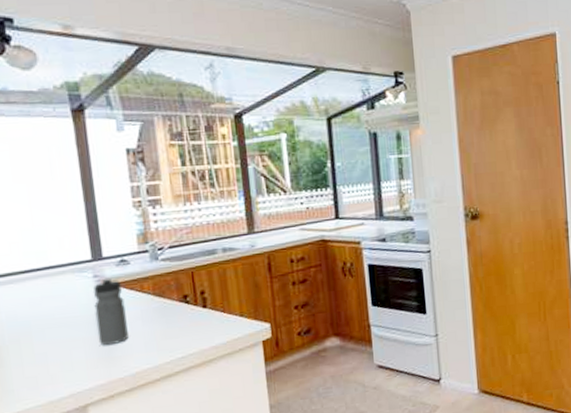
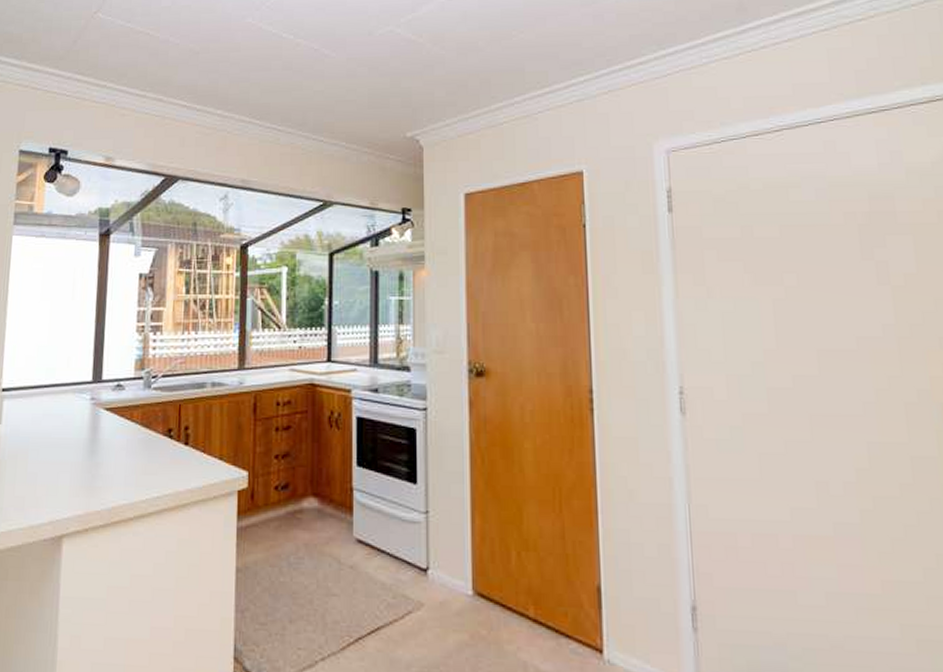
water bottle: present [93,277,128,346] -> none [84,401,114,474]

